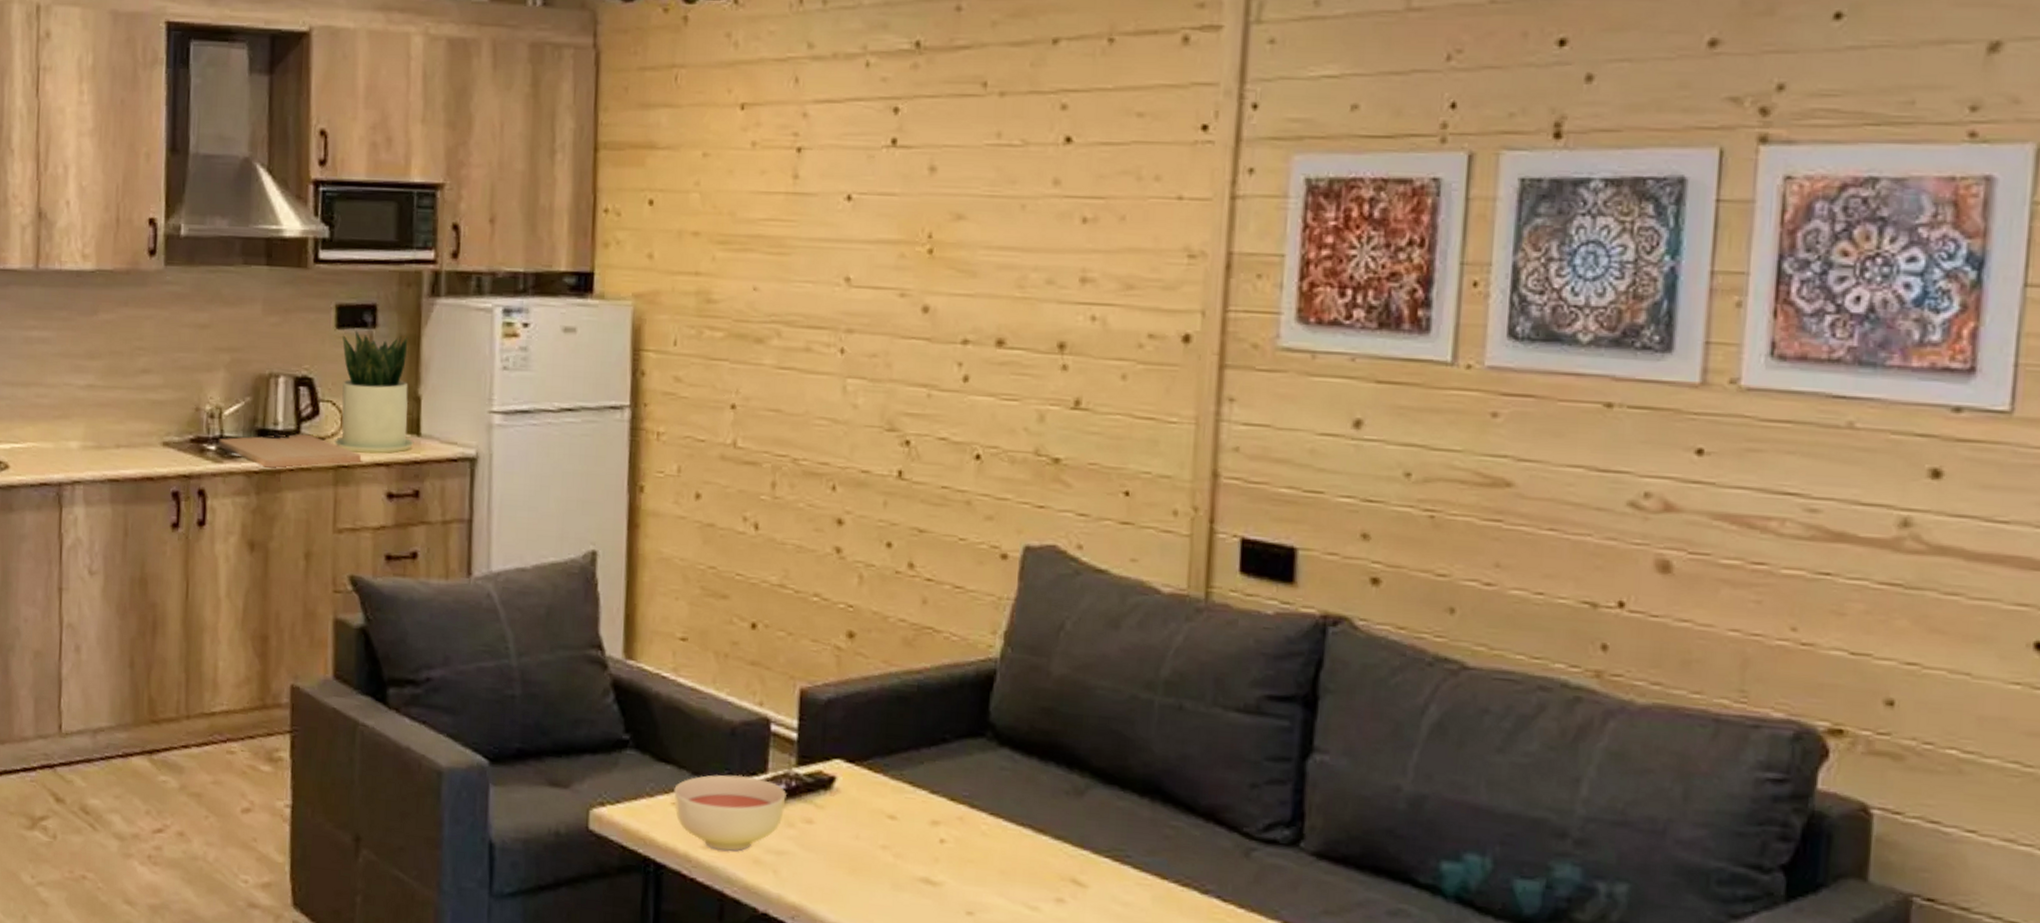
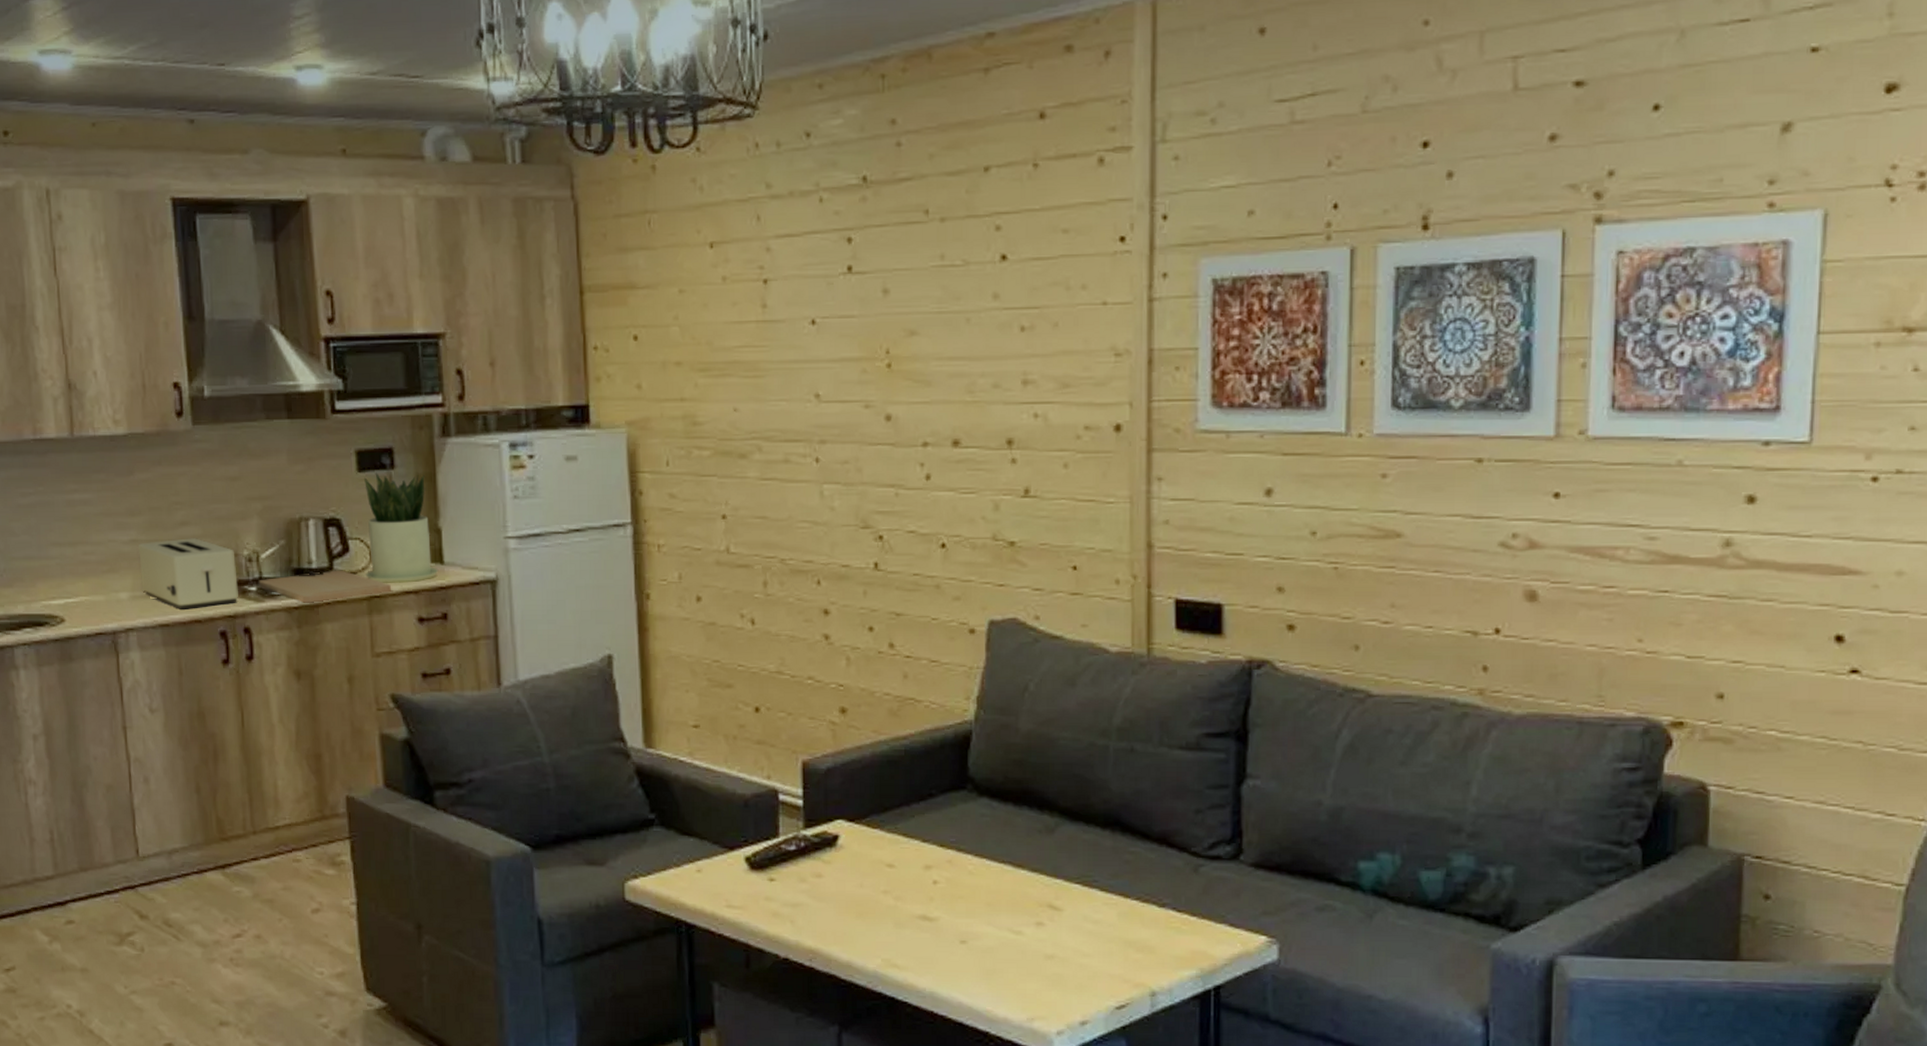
toaster: none [94,387,197,465] -> present [138,538,238,609]
bowl: present [674,774,786,851] -> none [698,840,797,907]

